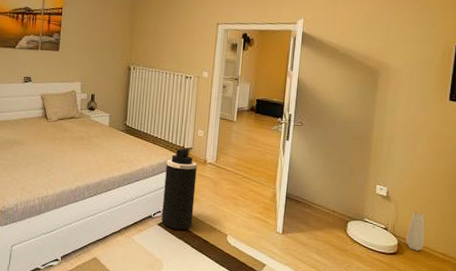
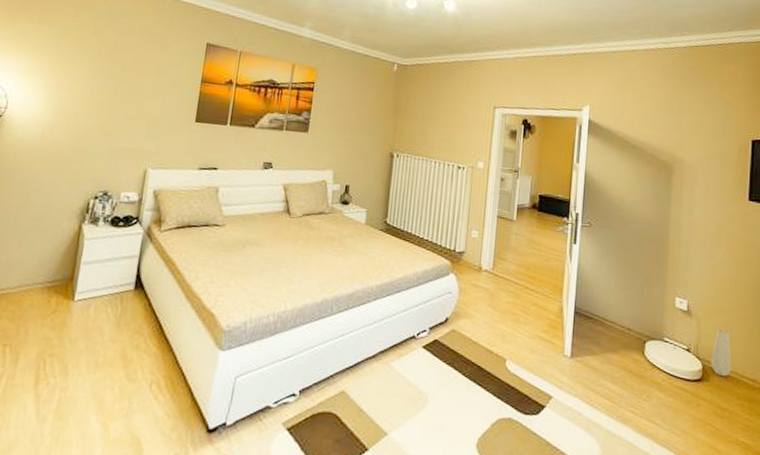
trash can: present [161,148,198,230] -> none [427,251,471,354]

